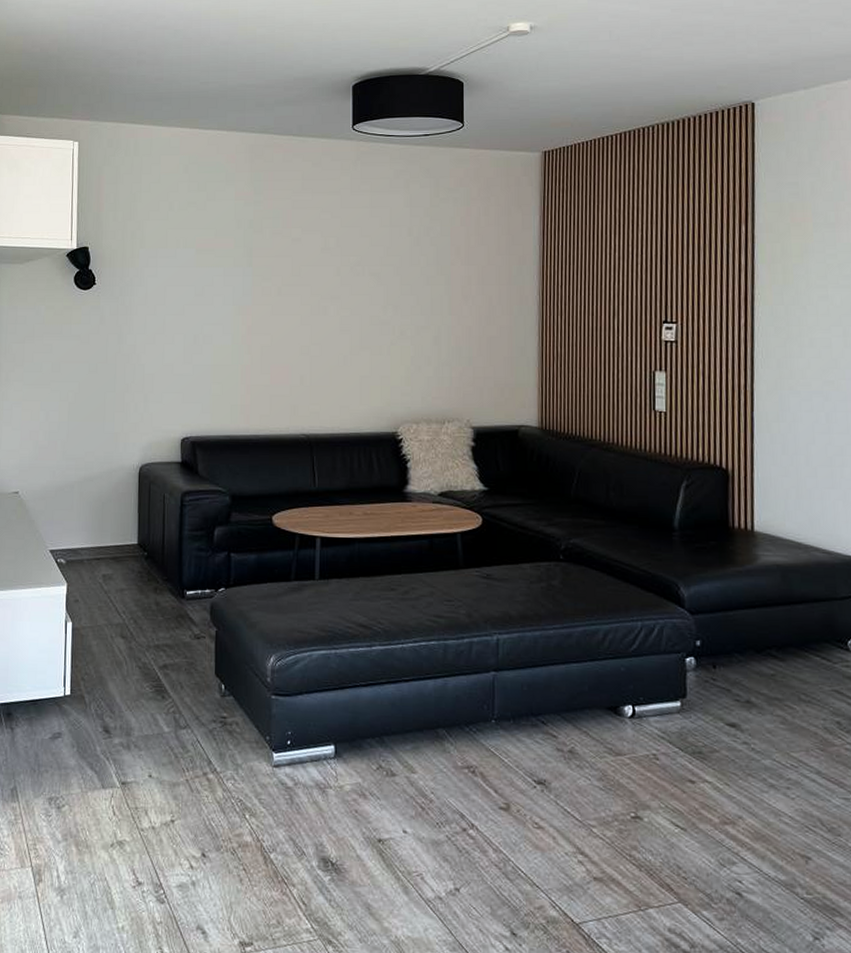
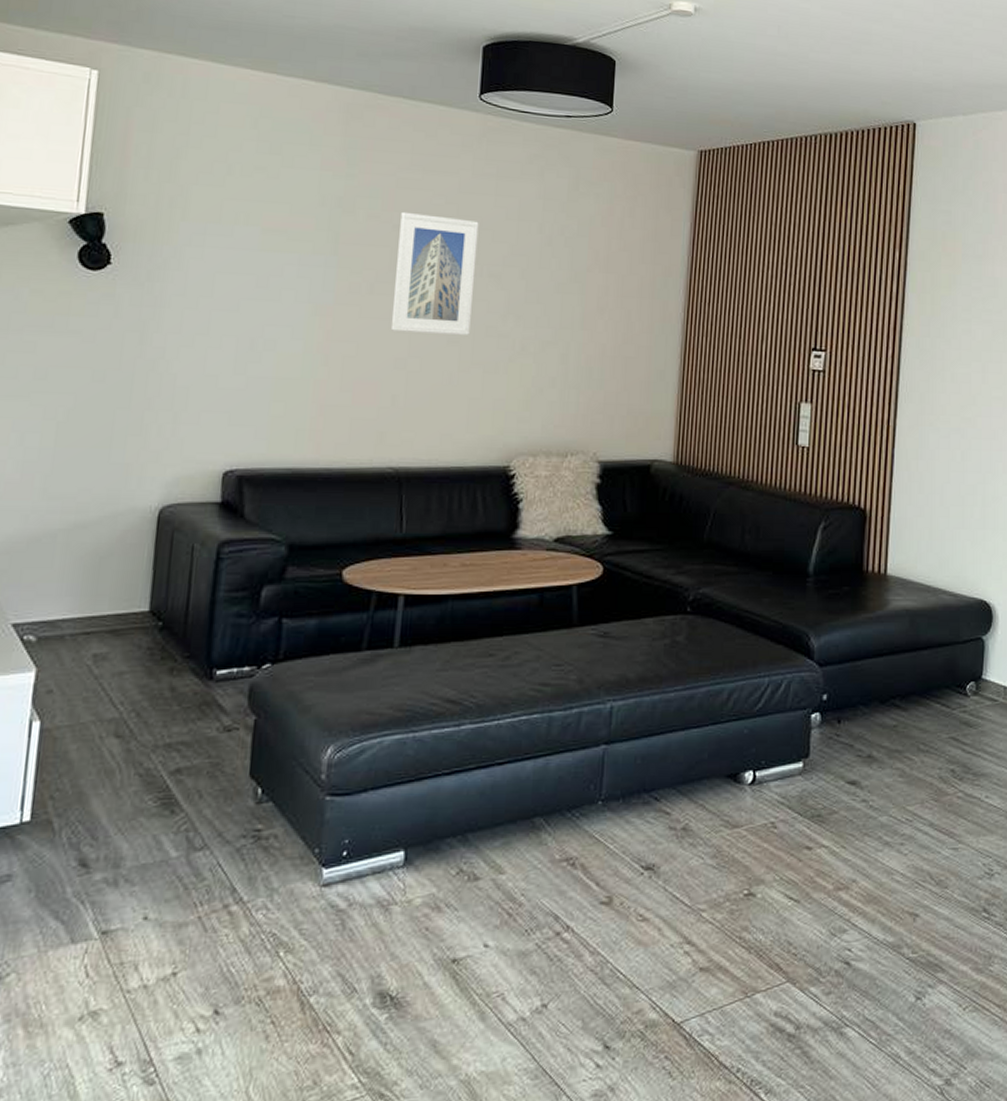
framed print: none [295,227,359,324] -> present [390,211,479,335]

